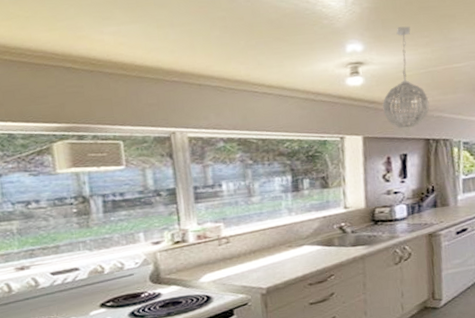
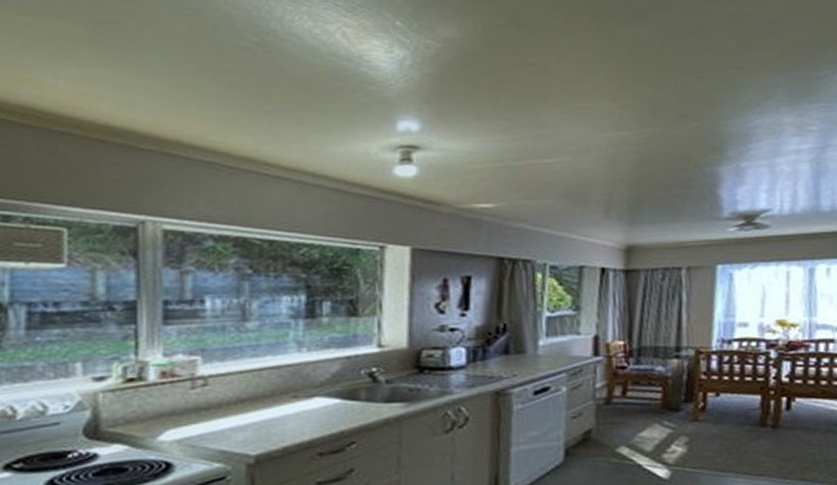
pendant light: present [382,26,430,136] -> none [441,103,507,252]

